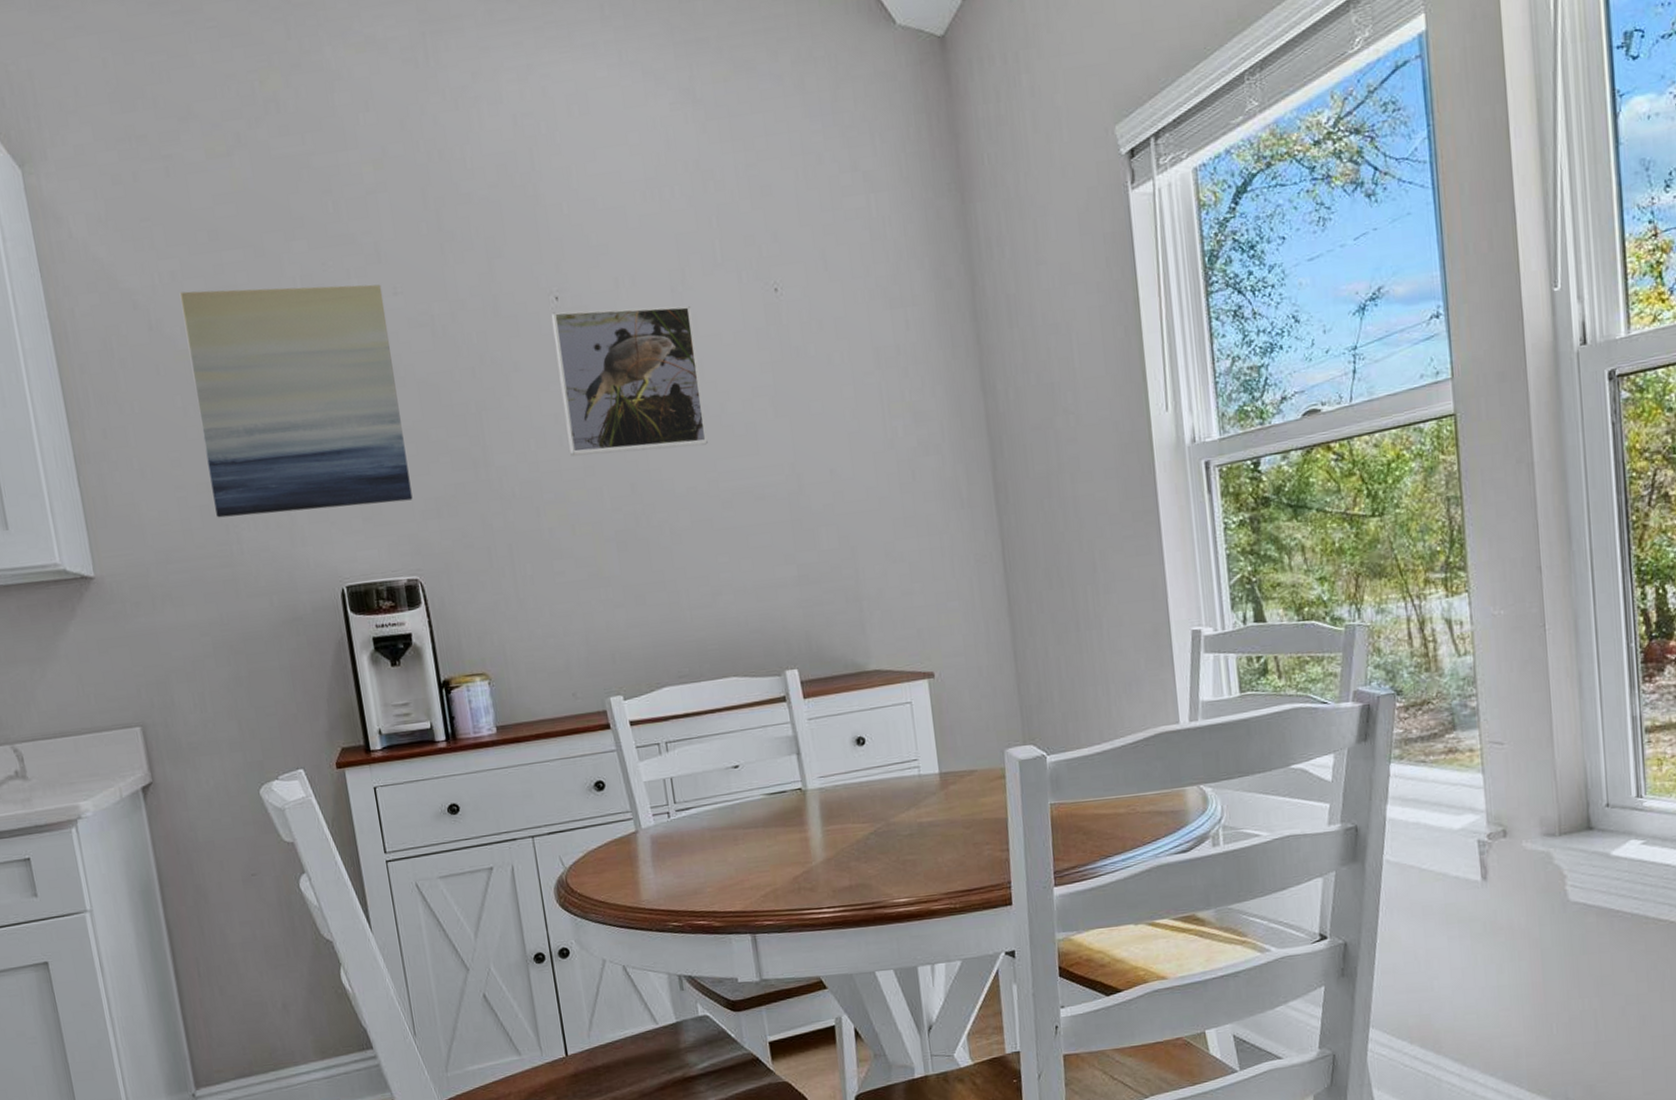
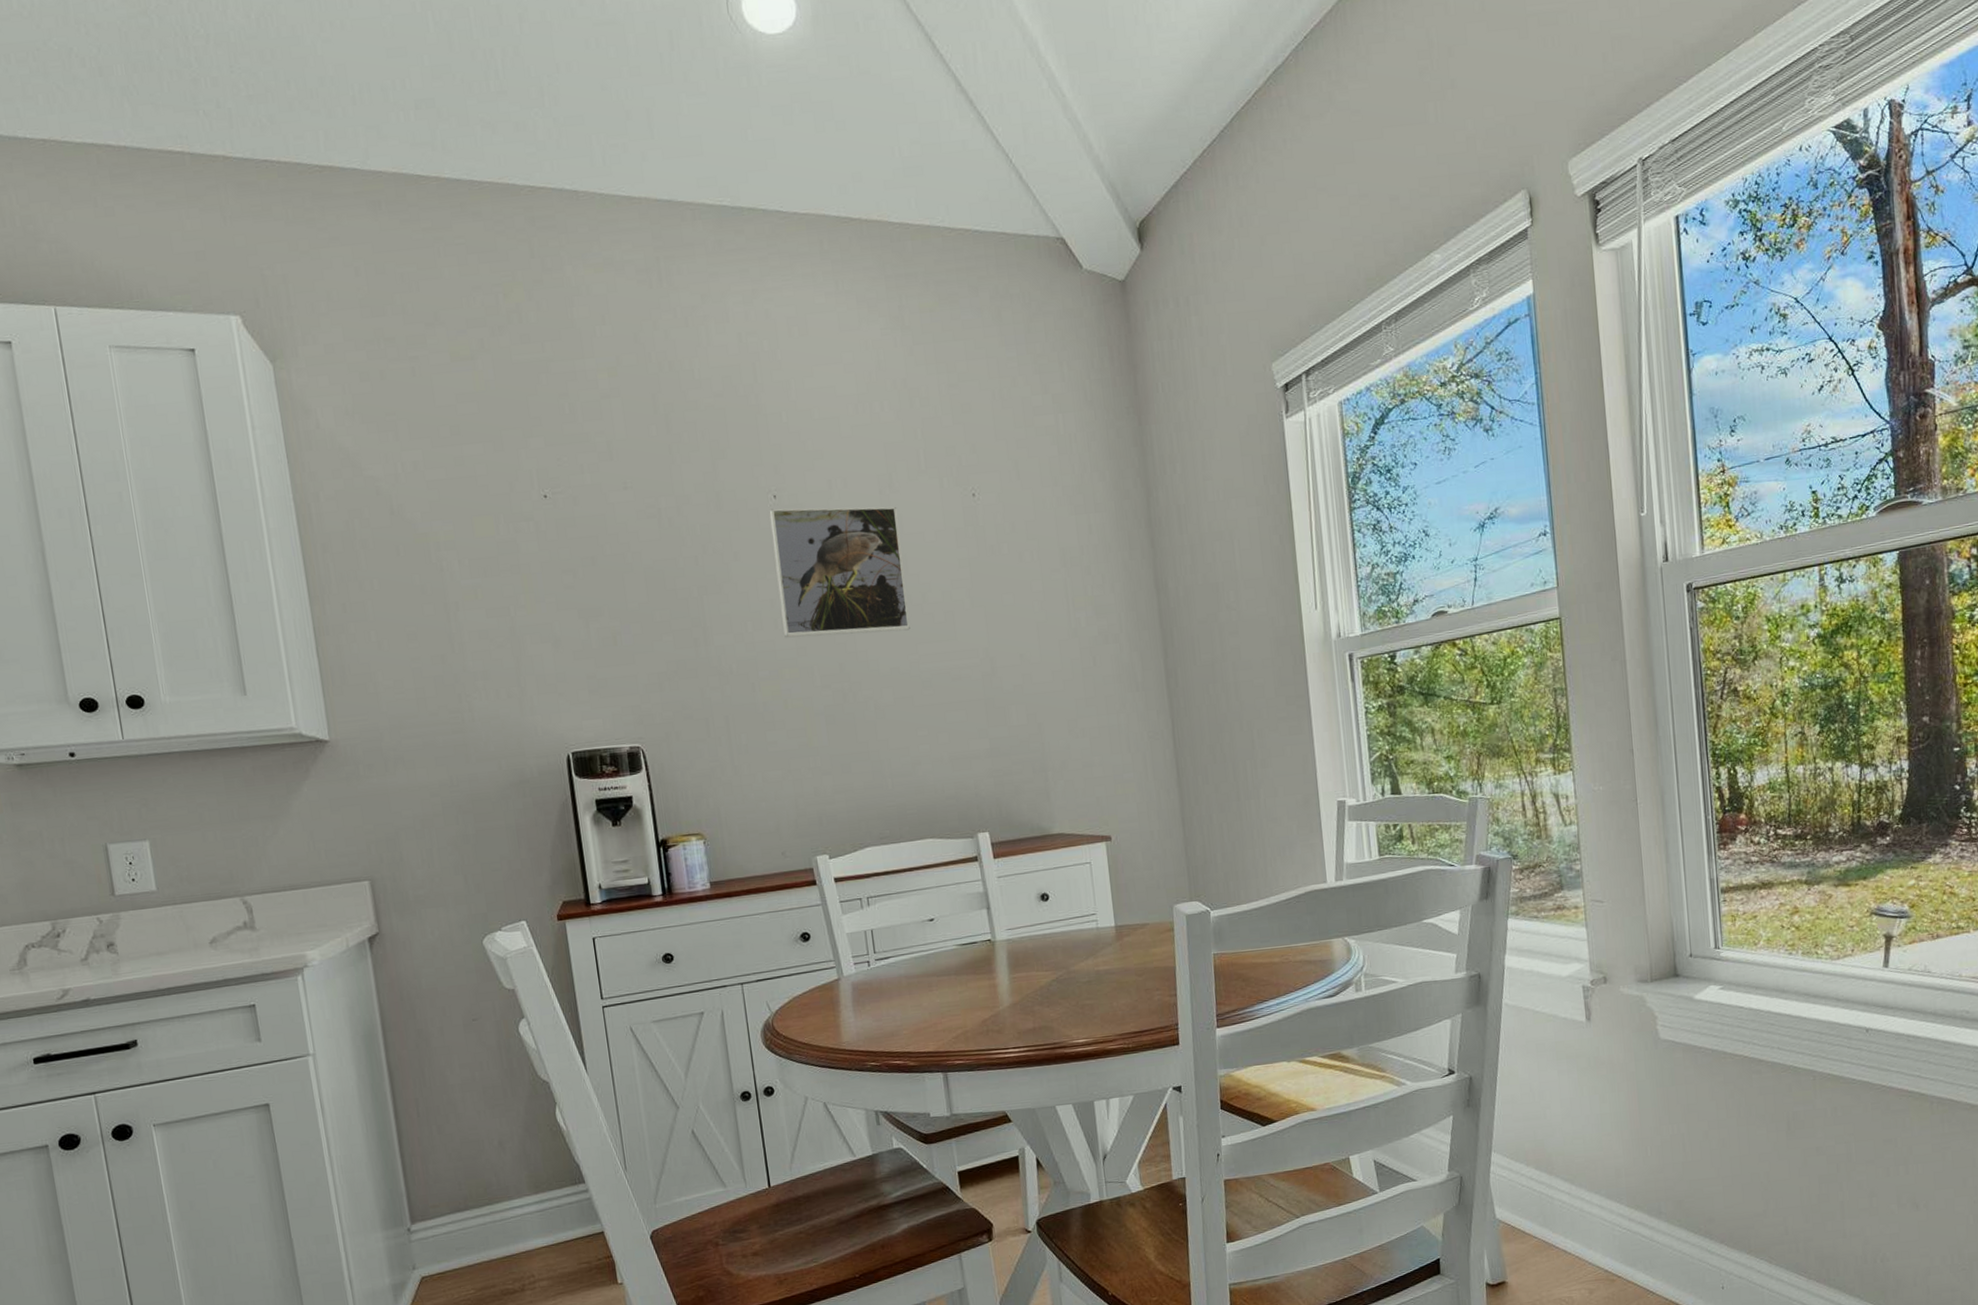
wall art: present [179,284,413,518] -> none [421,479,637,688]

